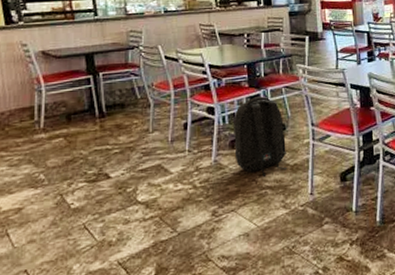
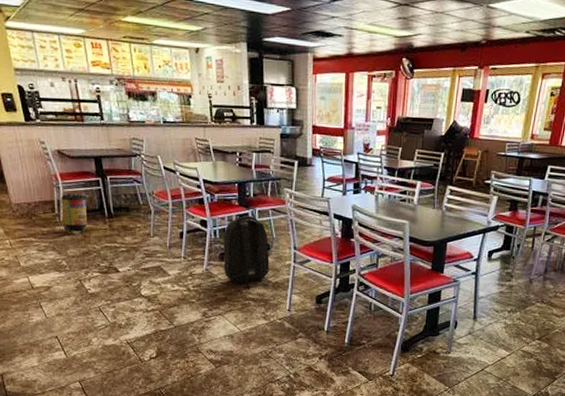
trash can: none [38,92,77,142] -> present [59,191,89,235]

